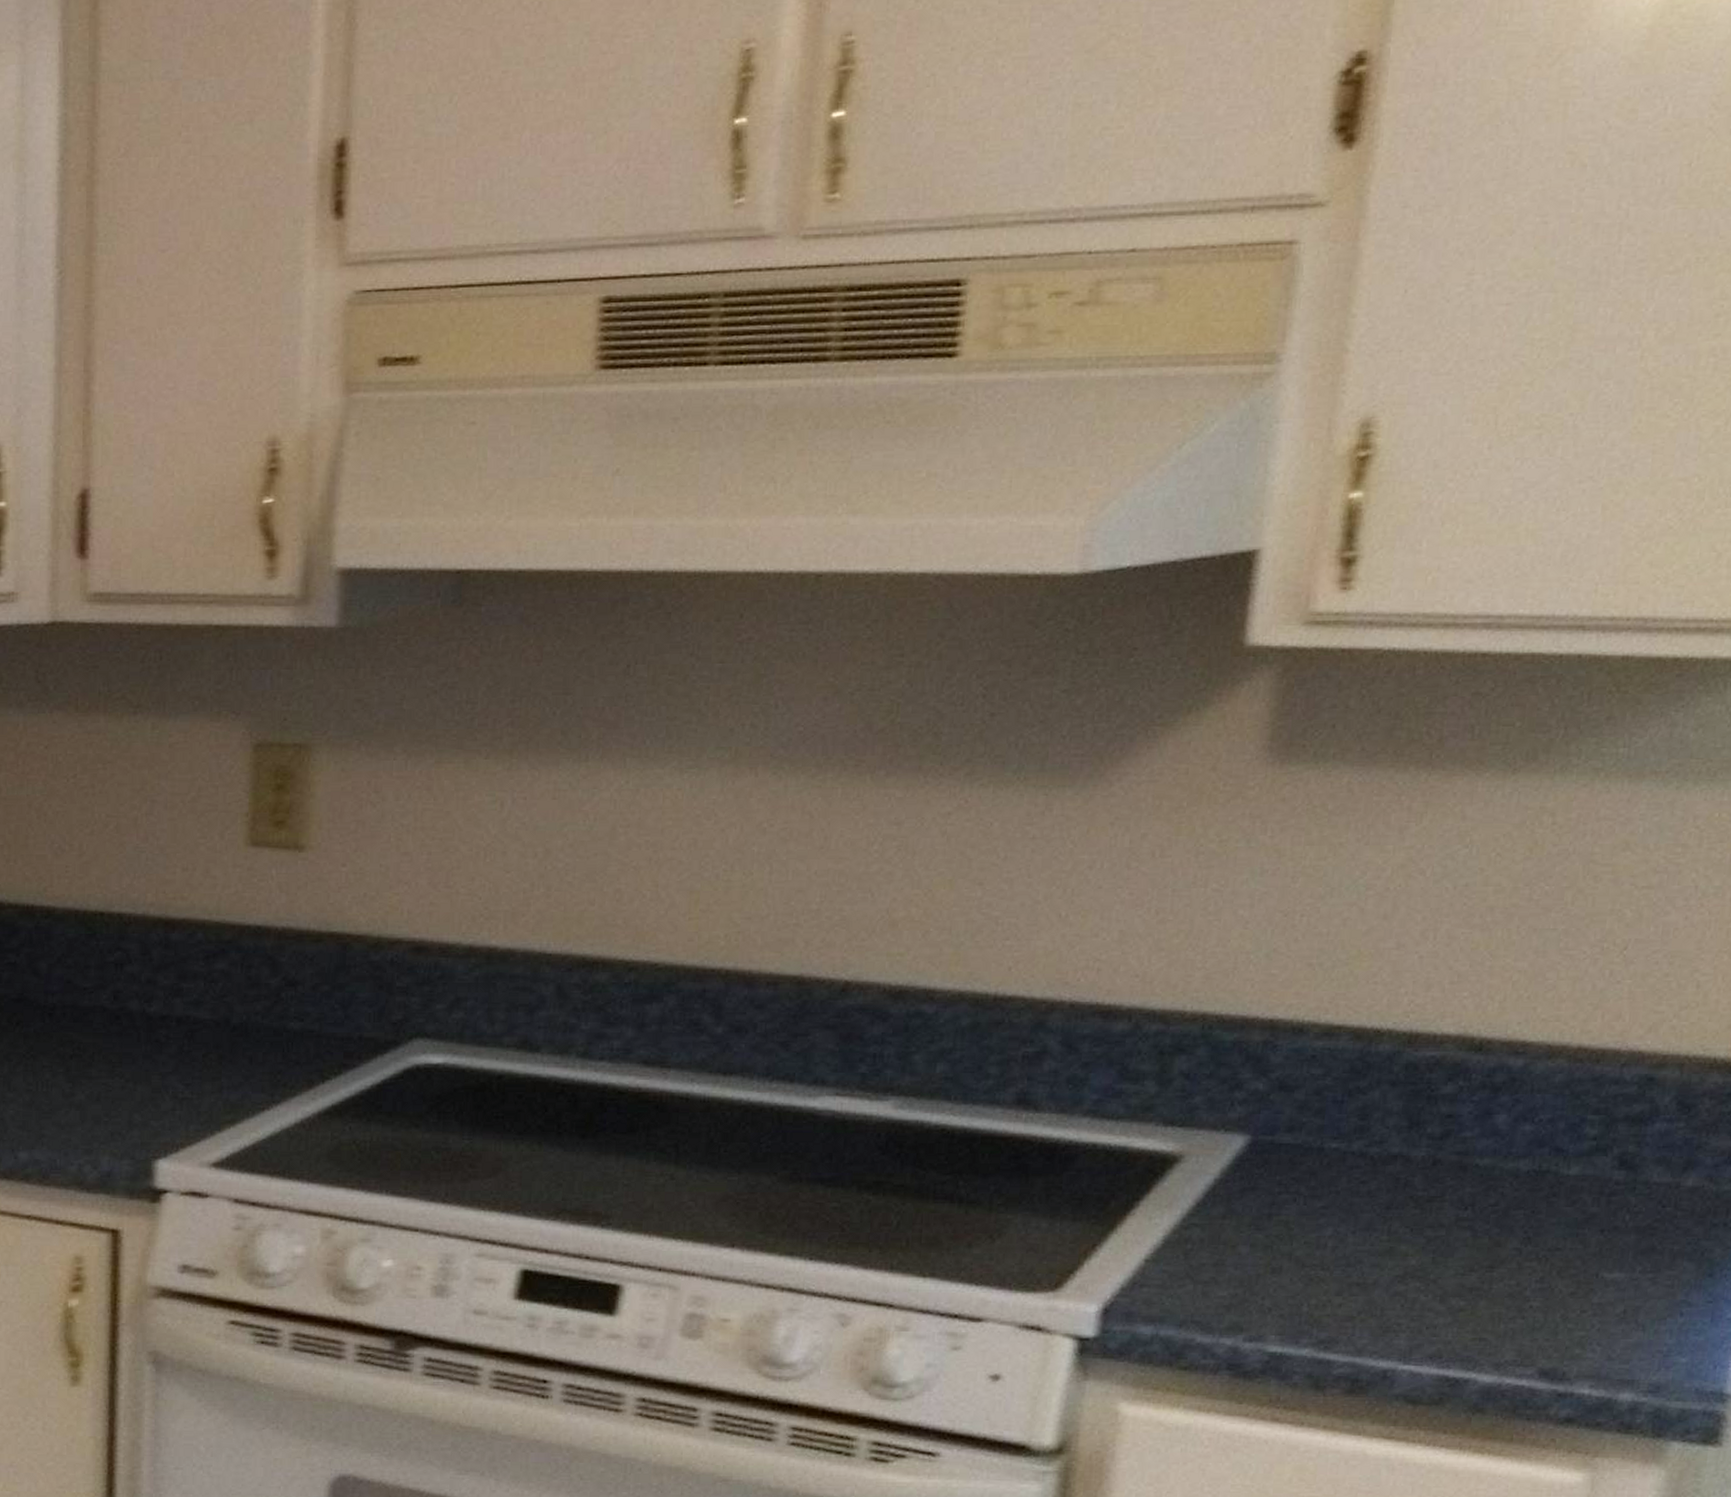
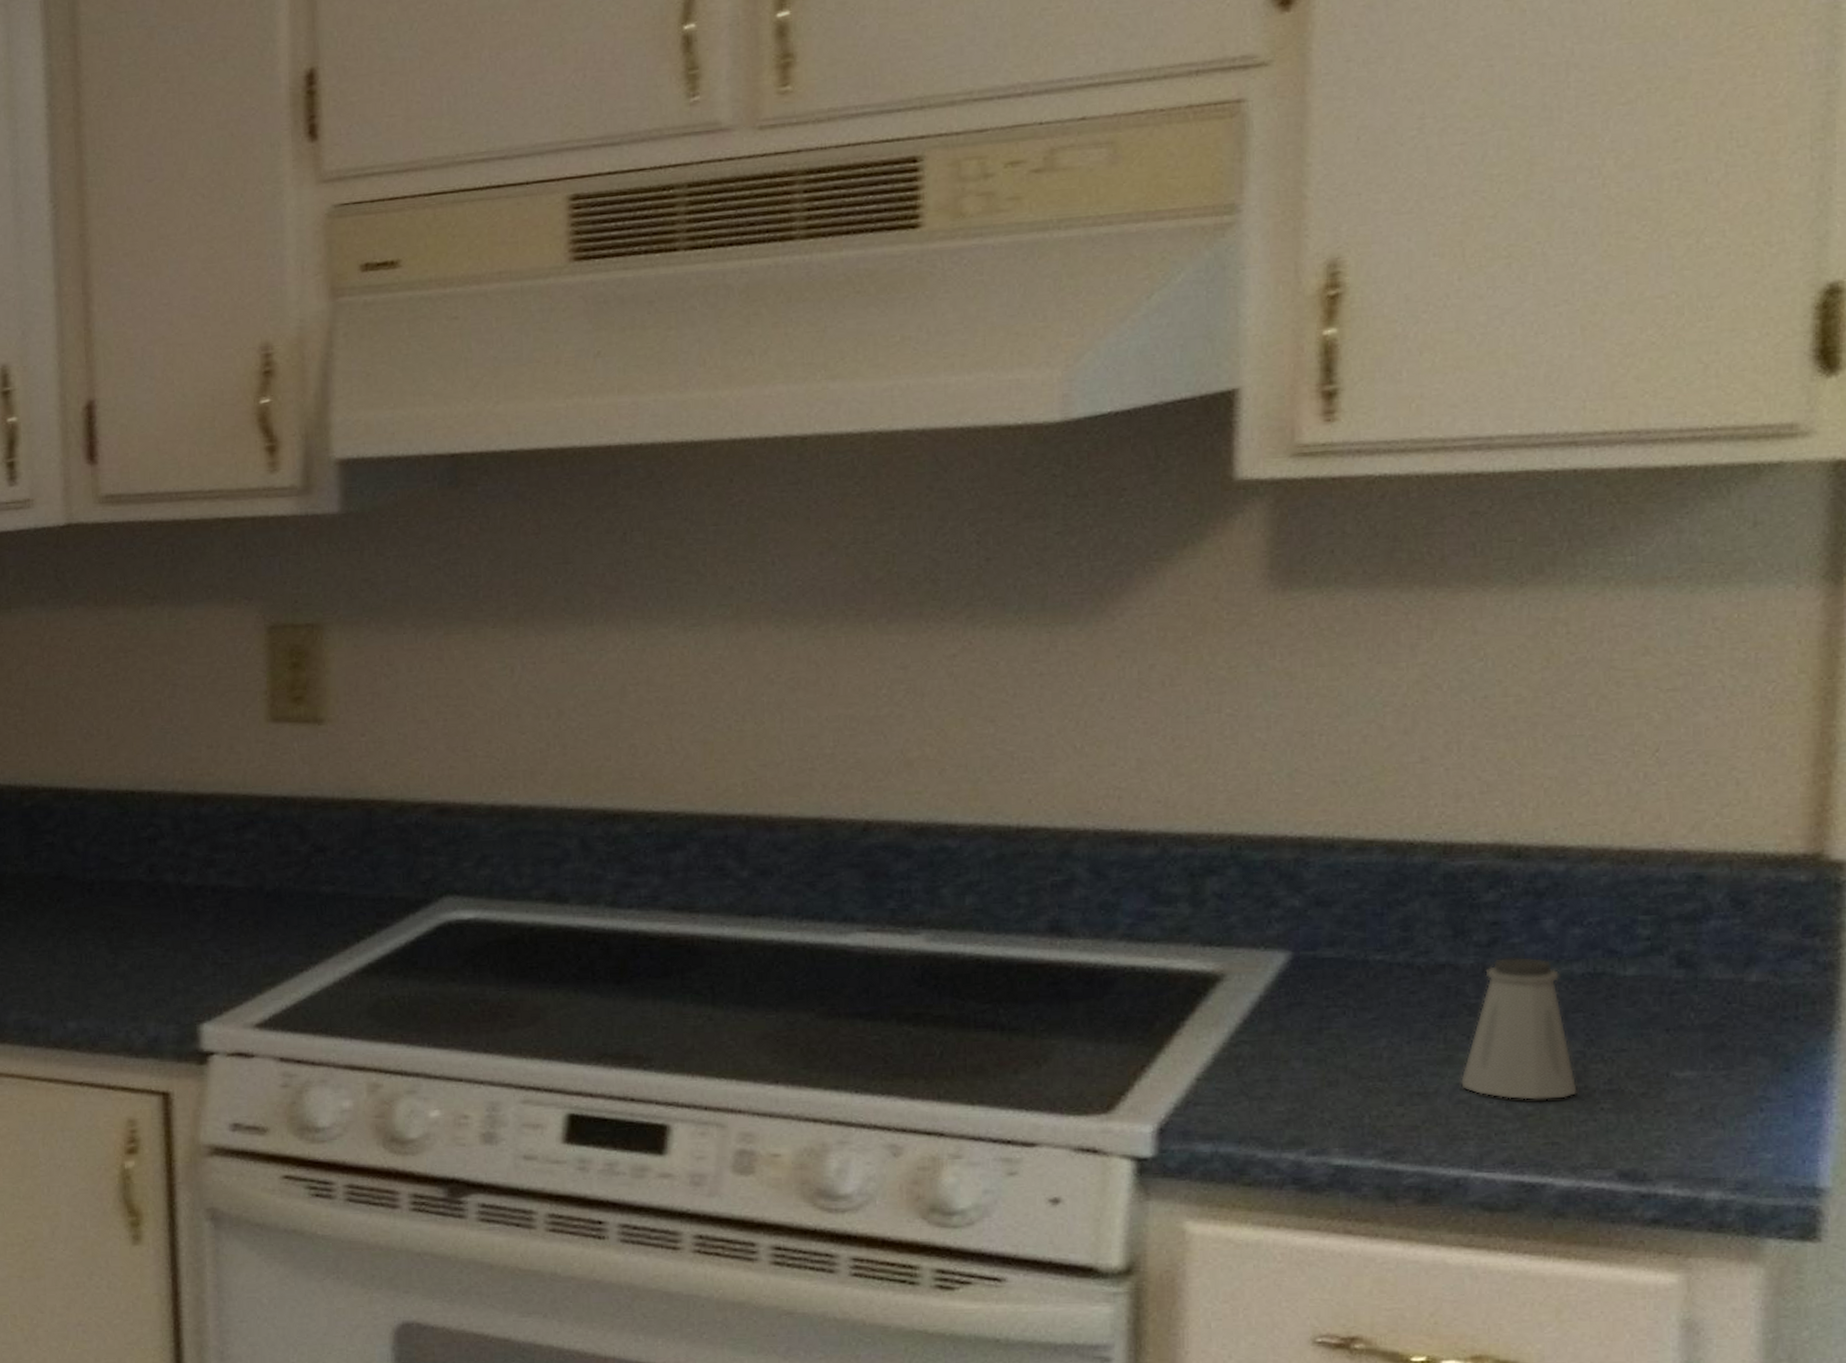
saltshaker: none [1398,1150,1511,1296] -> present [1459,956,1579,1101]

